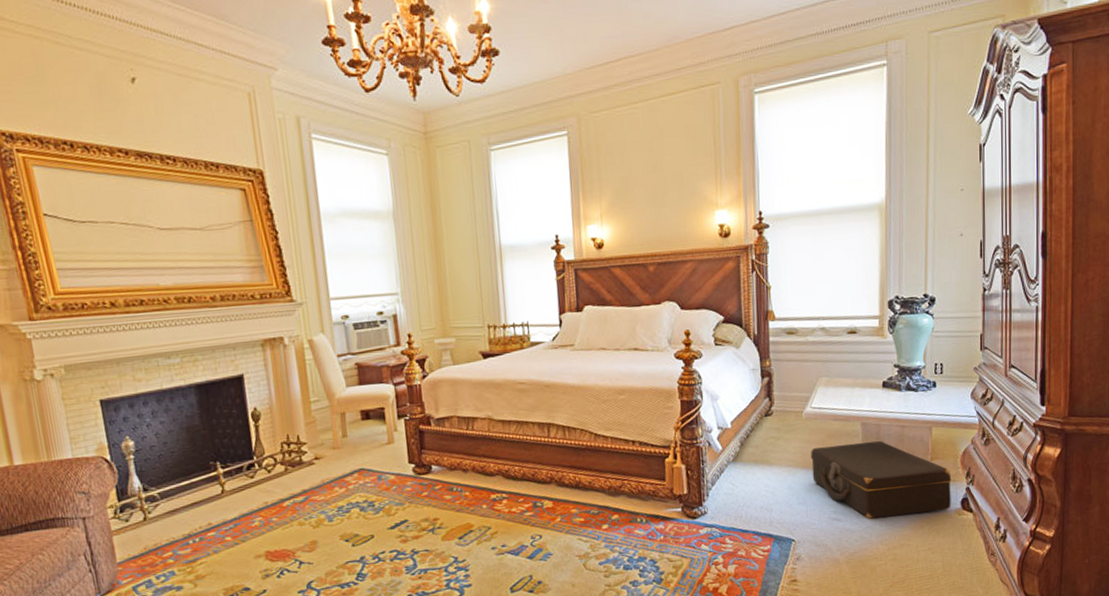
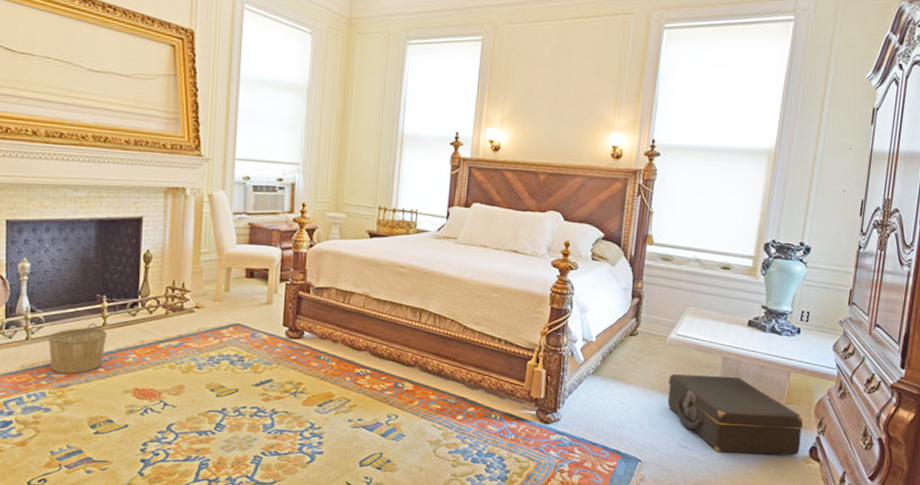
basket: none [166,492,228,549] -> present [48,323,106,374]

